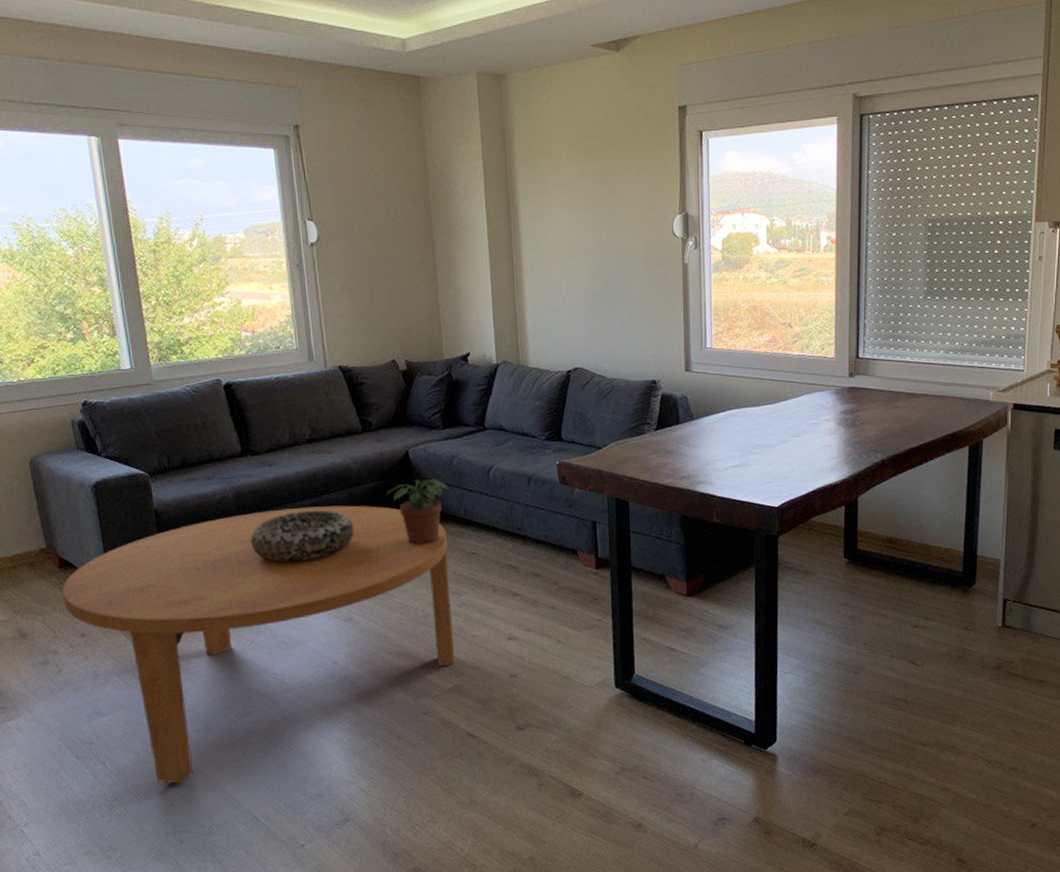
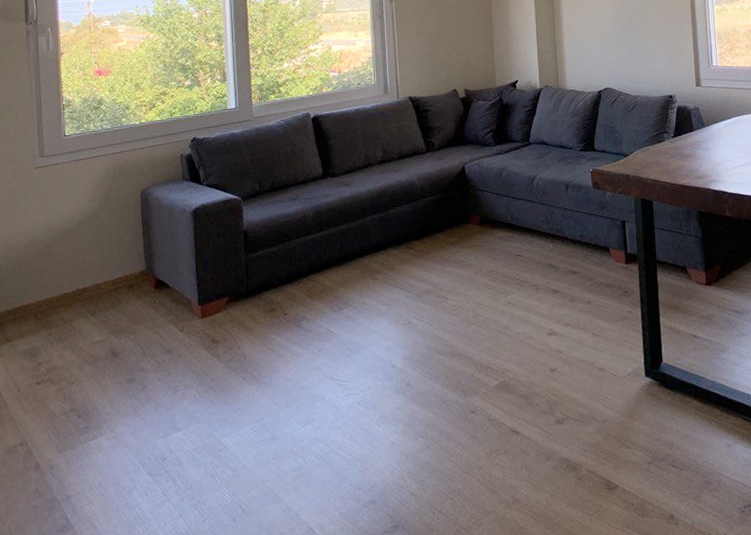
coffee table: present [62,505,456,784] -> none [155,217,502,497]
decorative bowl: present [251,510,354,562] -> none [325,222,416,273]
potted plant: present [386,478,449,545] -> none [445,189,498,250]

